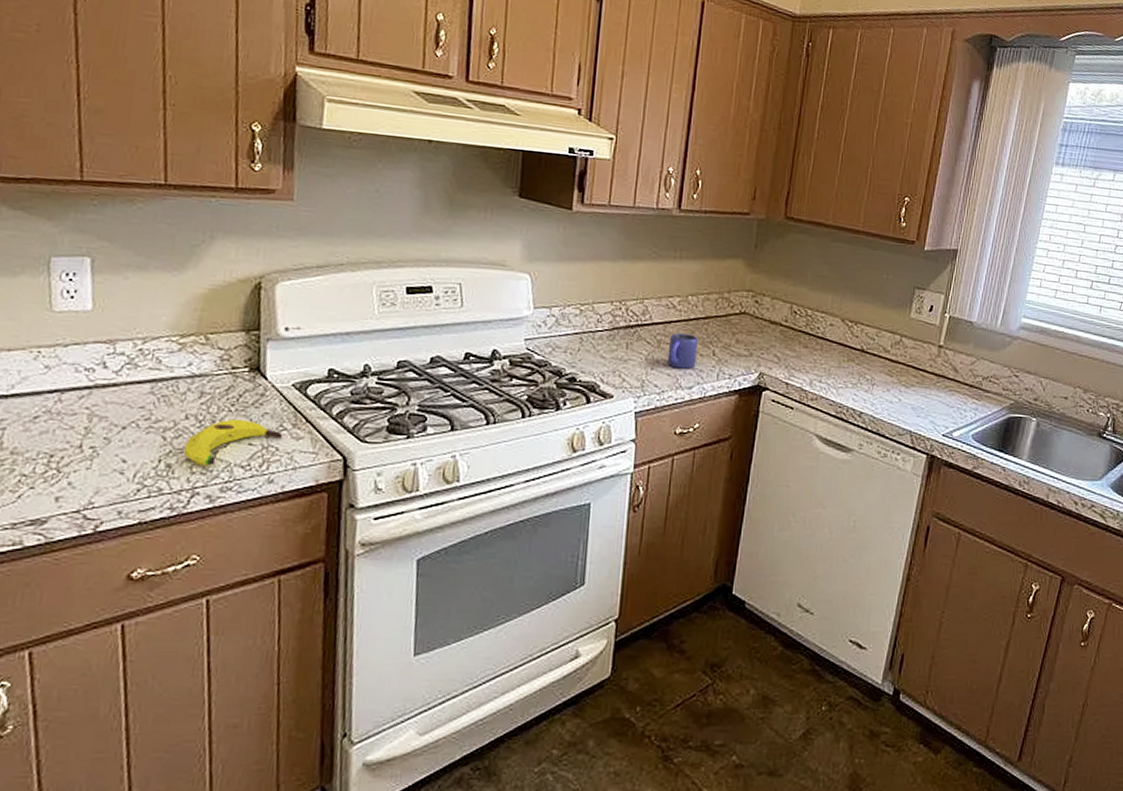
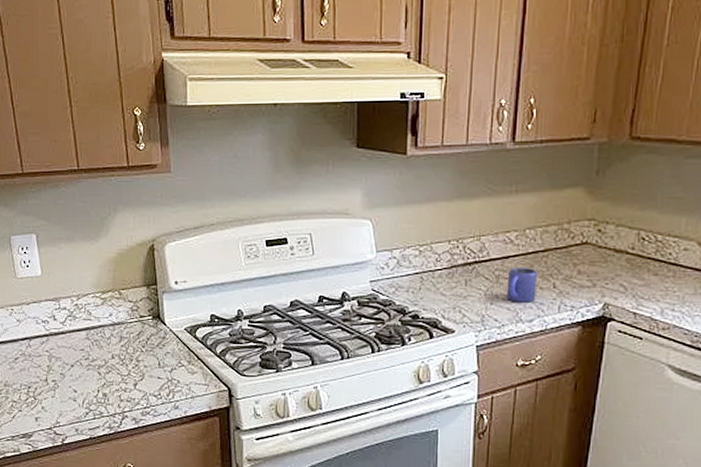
banana: present [184,418,283,466] -> none [113,357,182,395]

